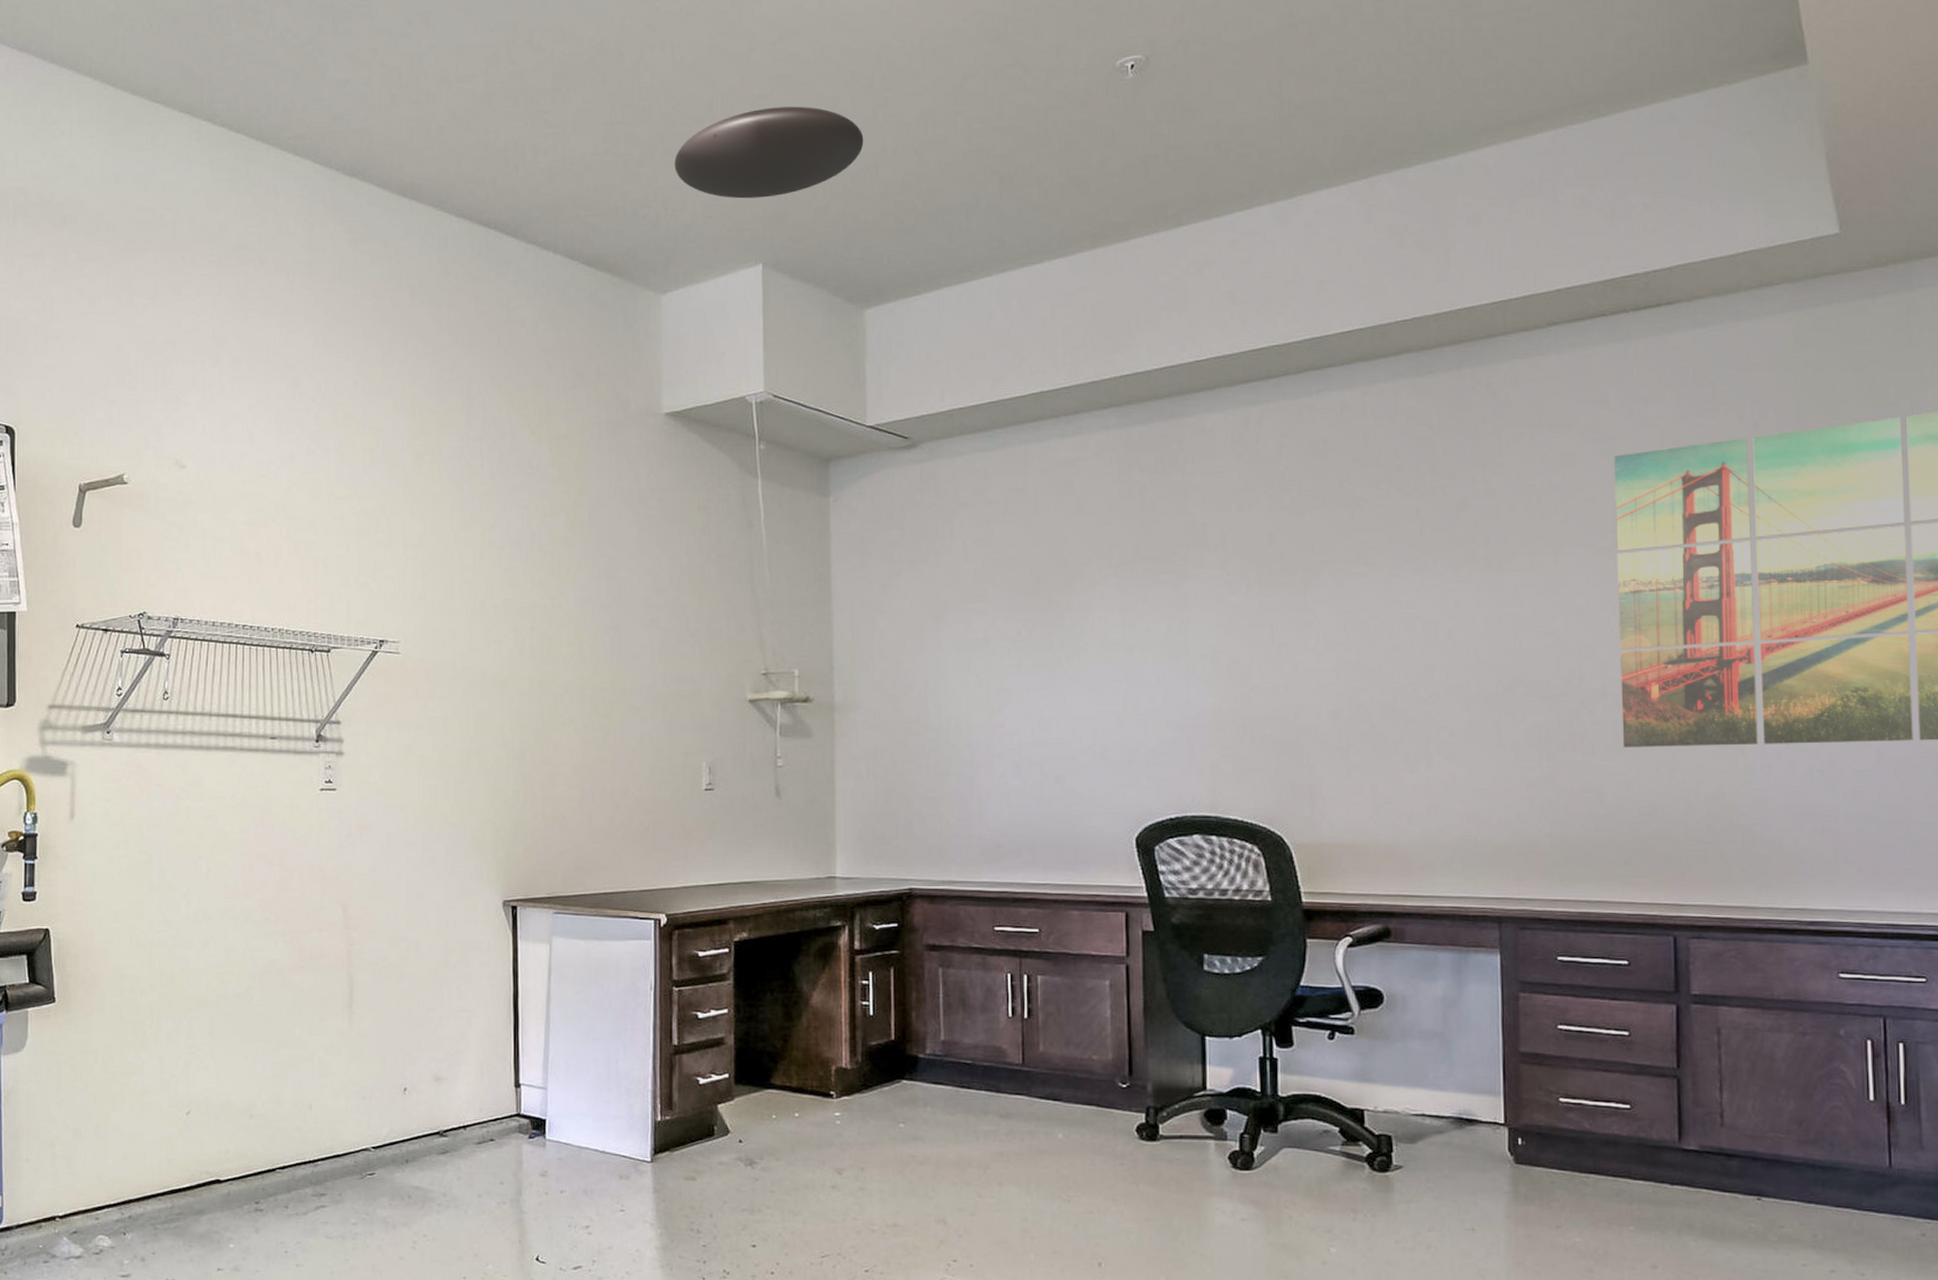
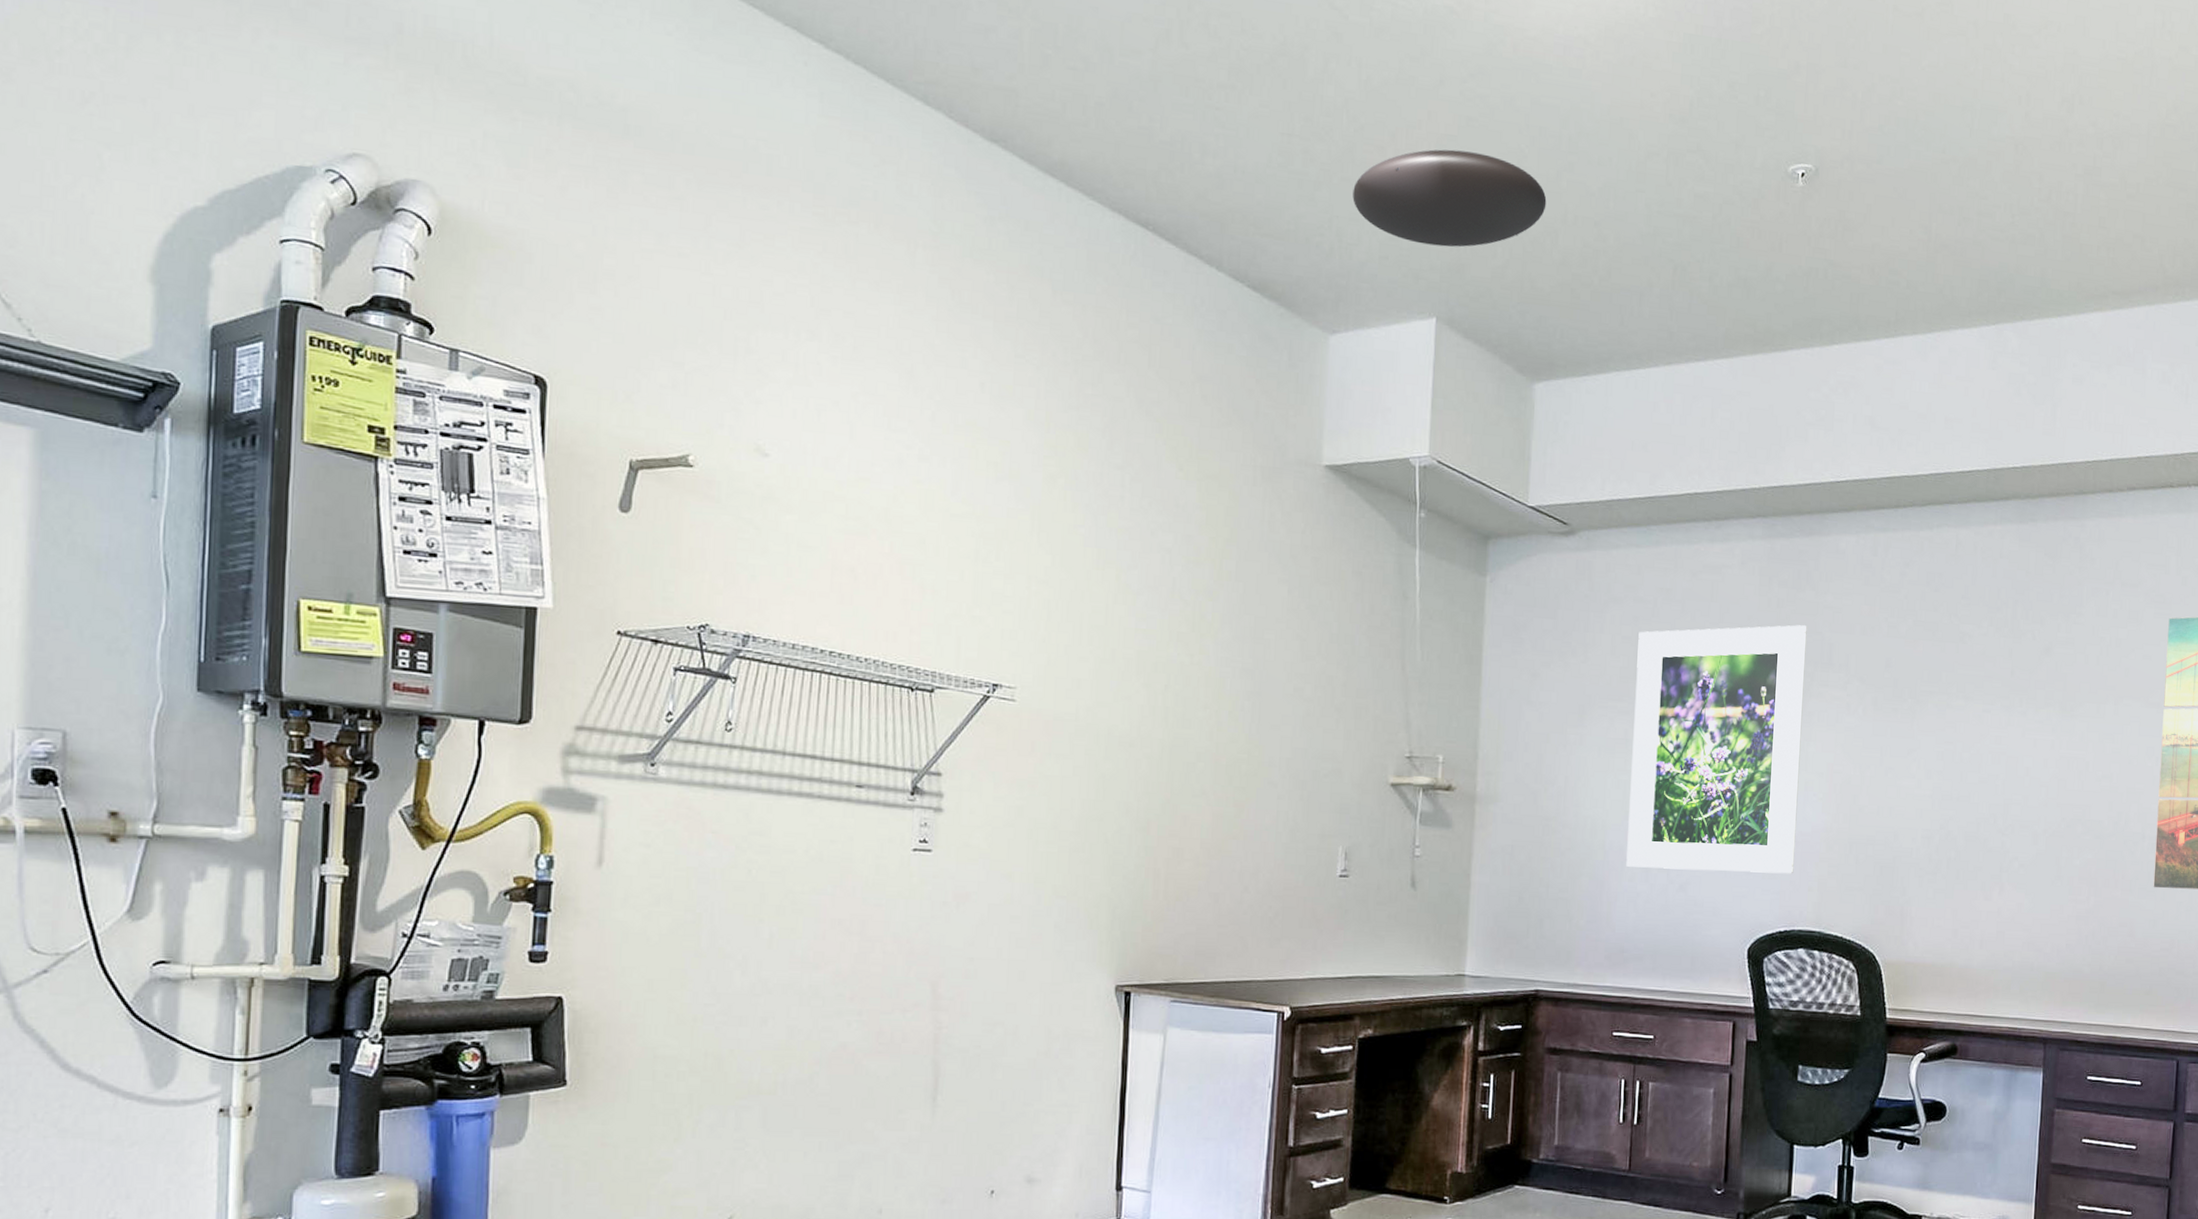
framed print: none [991,508,1181,763] -> present [1626,625,1807,874]

